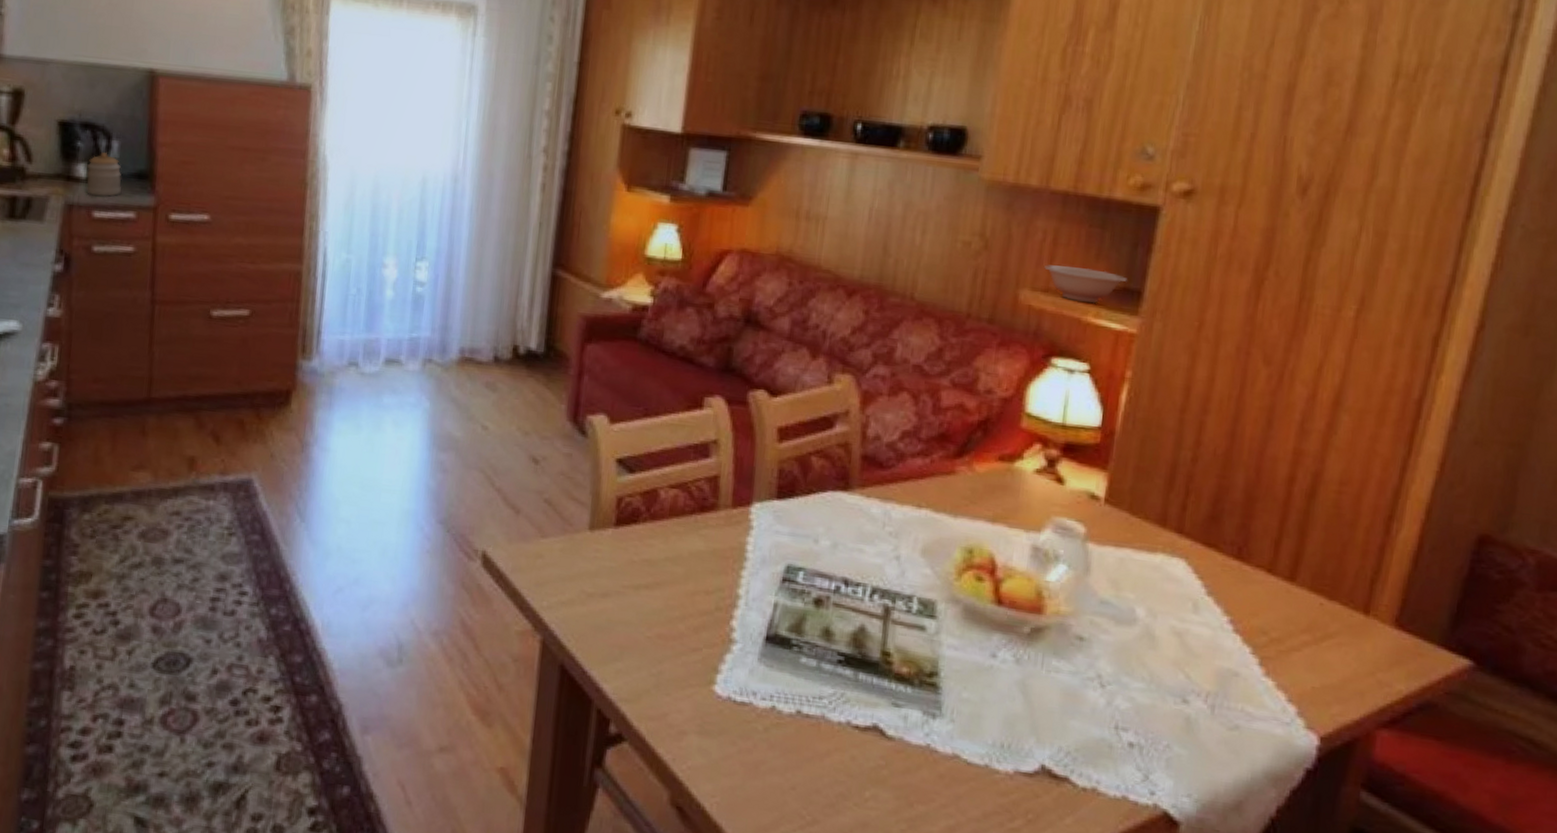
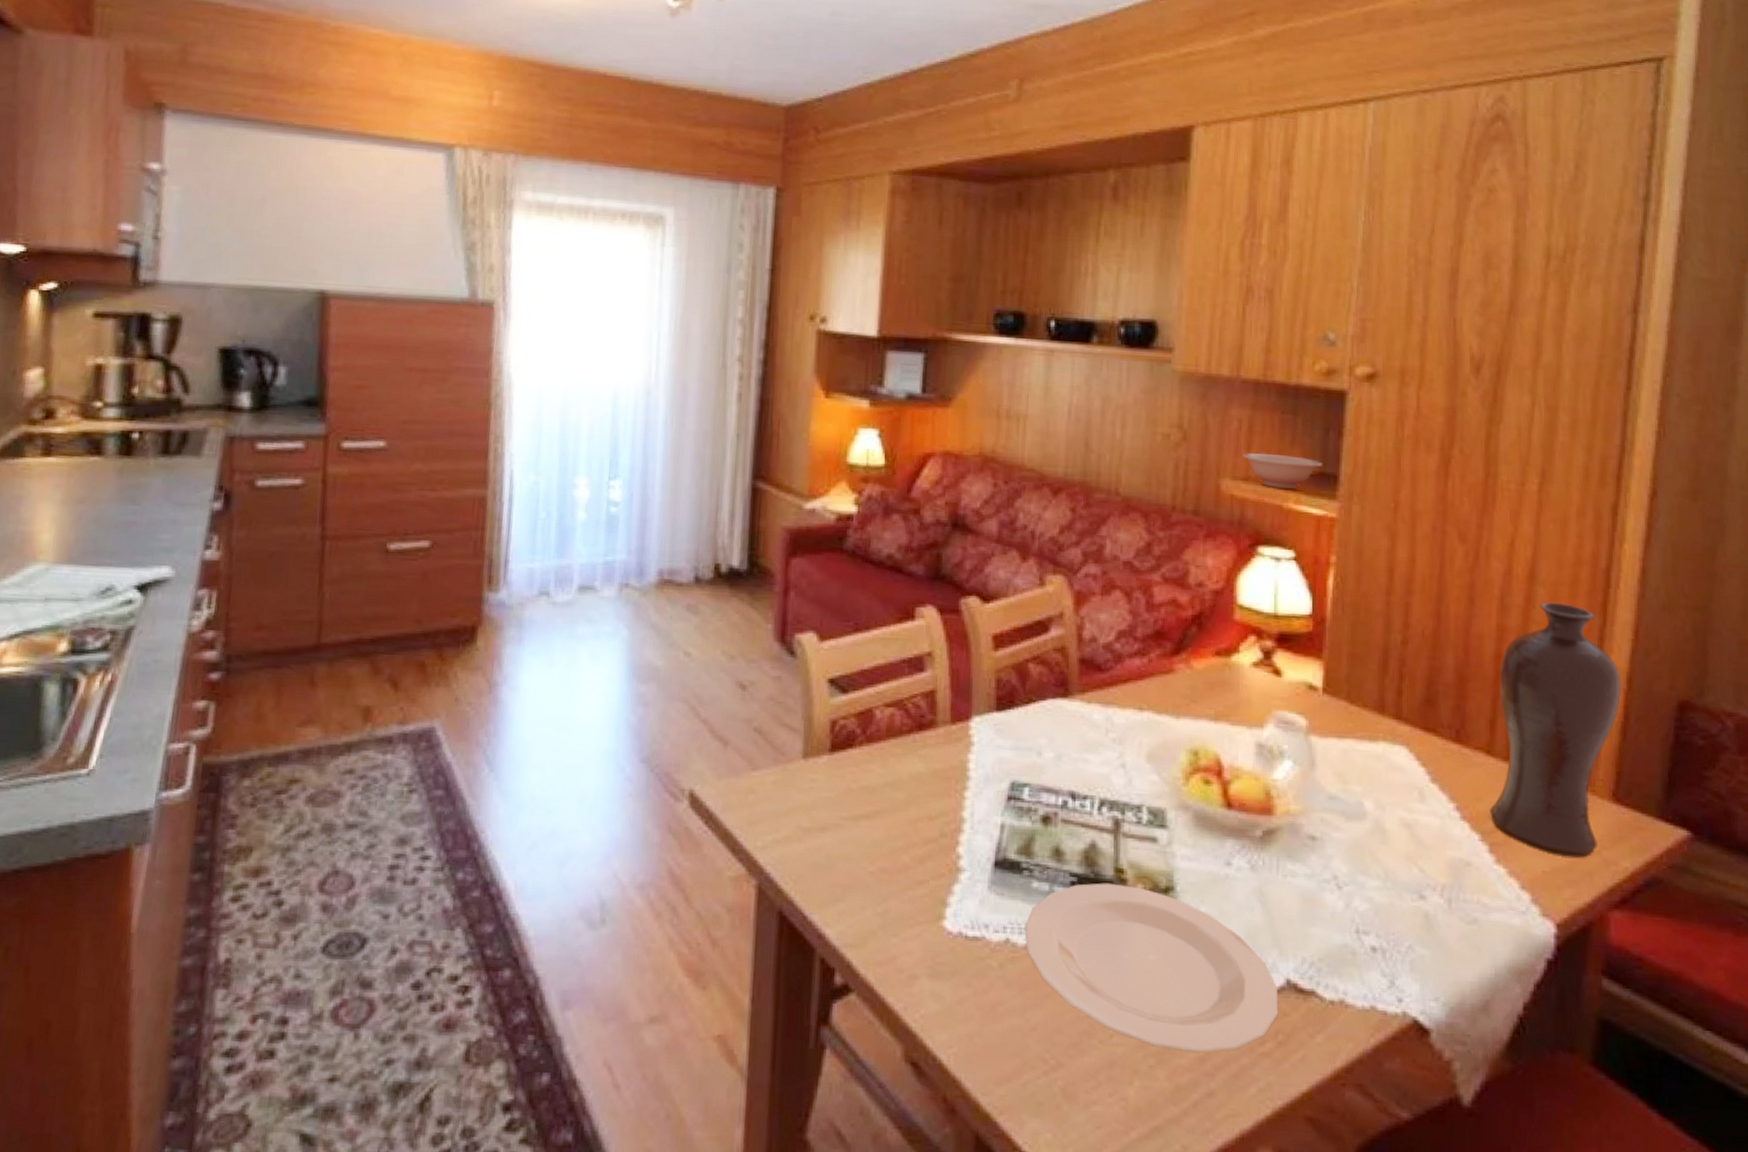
jar: present [86,151,122,198] -> none [249,378,290,427]
plate: none [790,663,1032,824] -> present [1024,883,1279,1053]
vase: none [1264,429,1419,678] -> present [1490,602,1621,858]

